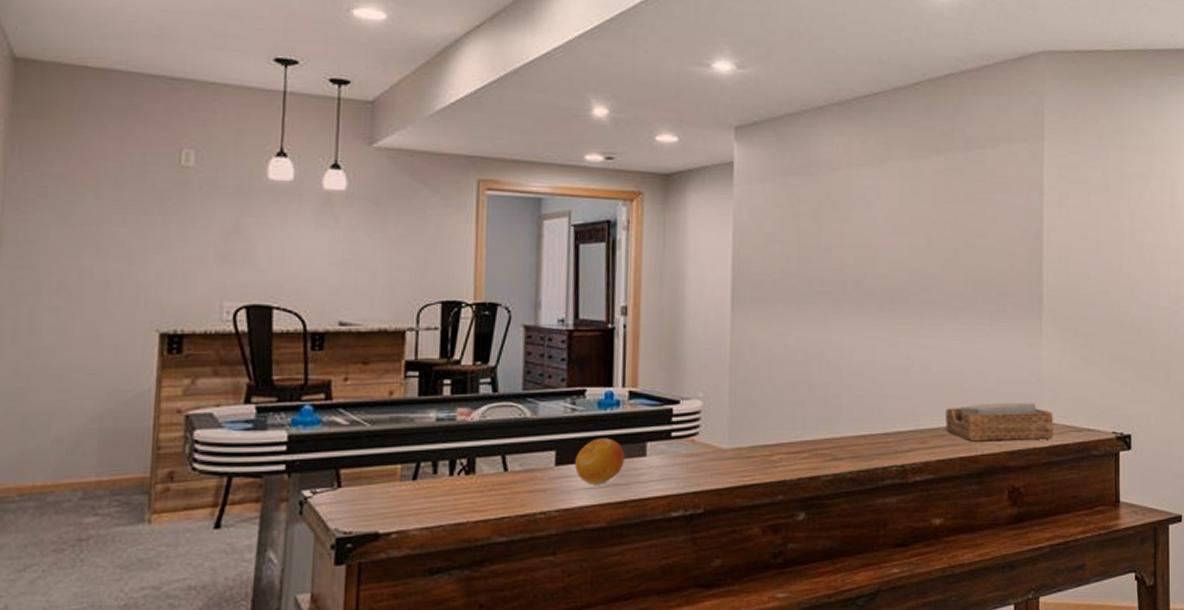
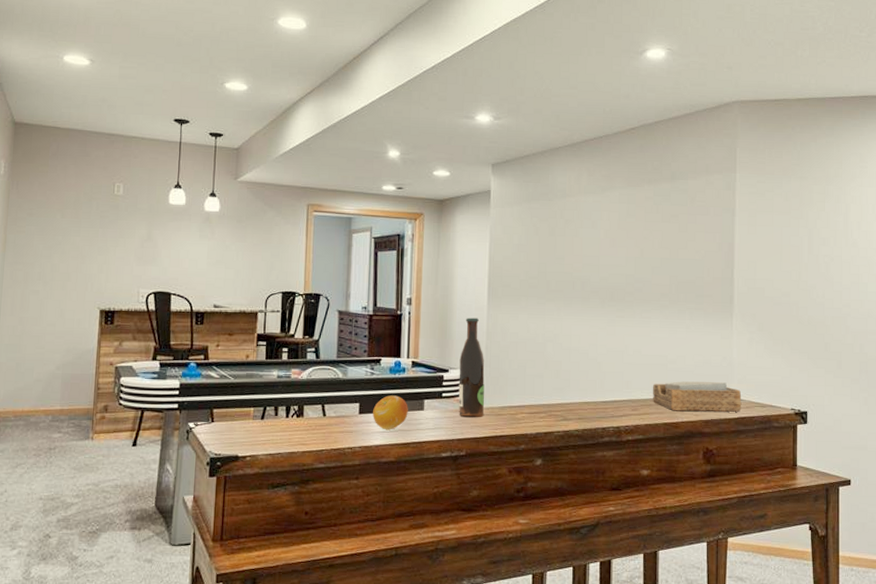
bottle: none [693,330,729,464] -> present [458,317,485,418]

